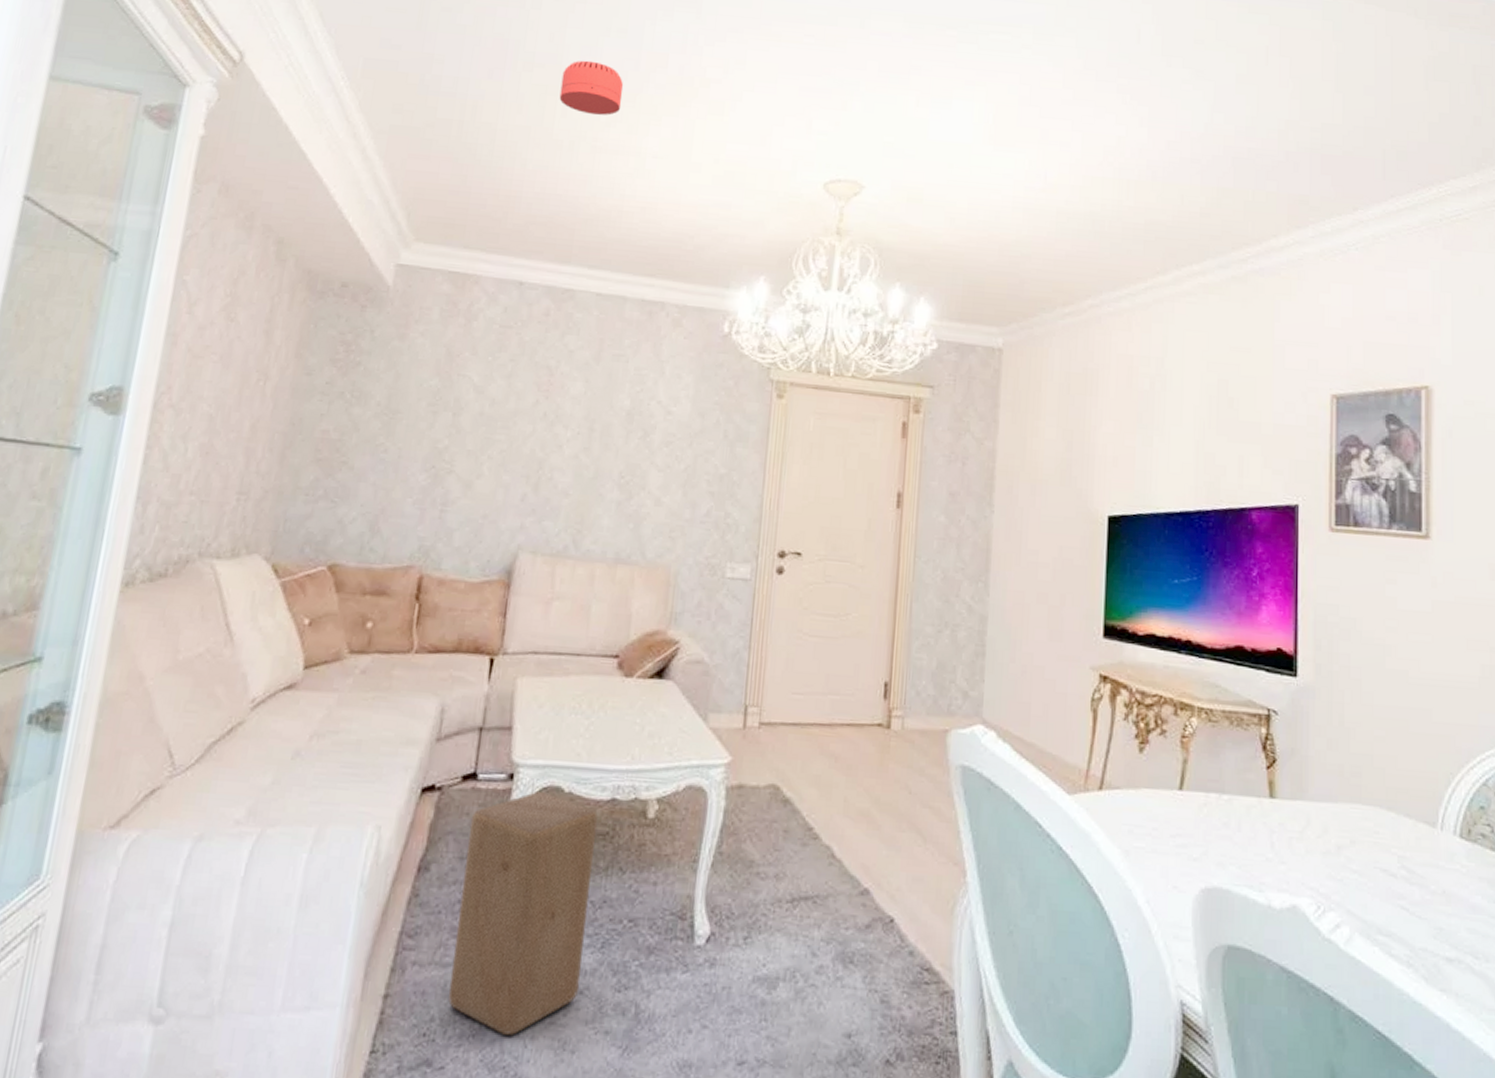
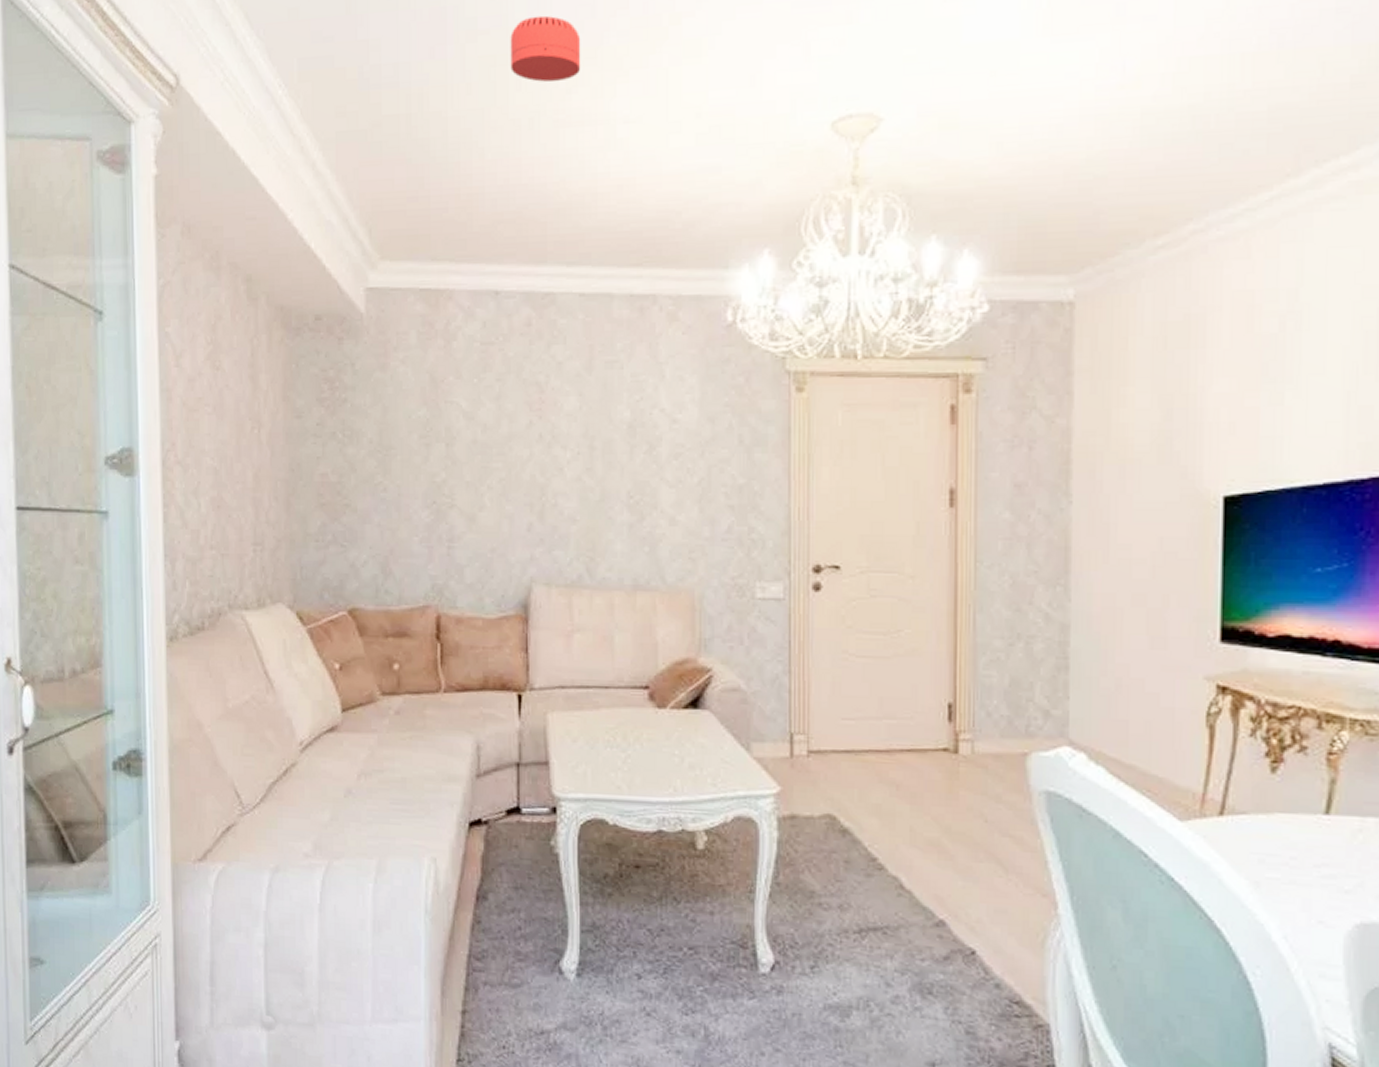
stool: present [447,790,597,1035] -> none [520,823,645,1051]

